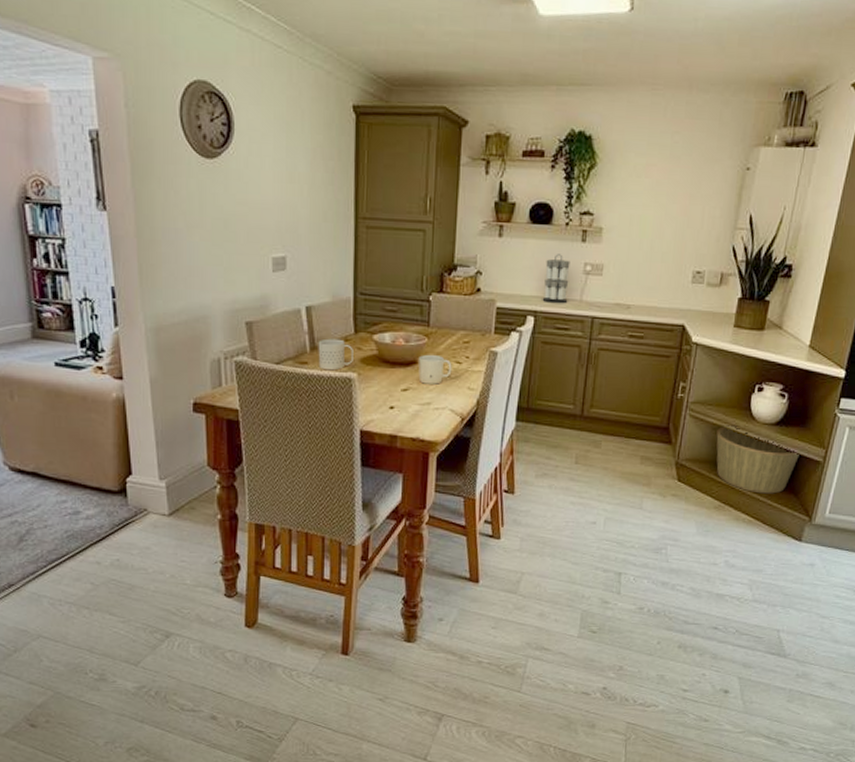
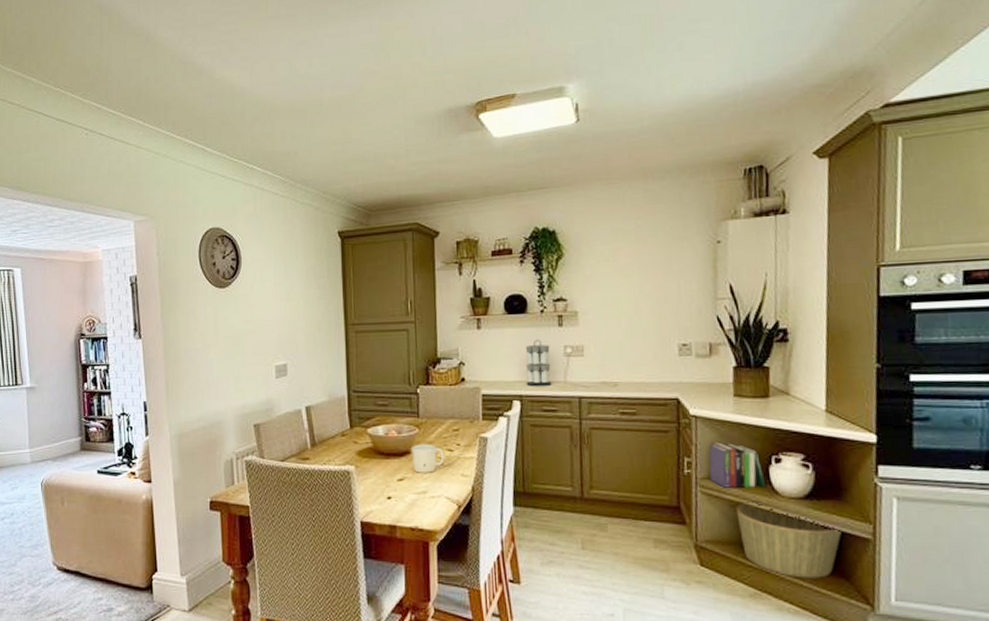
mug: present [318,338,355,371] -> none [318,434,352,465]
books: none [699,369,746,413] -> present [709,442,766,488]

